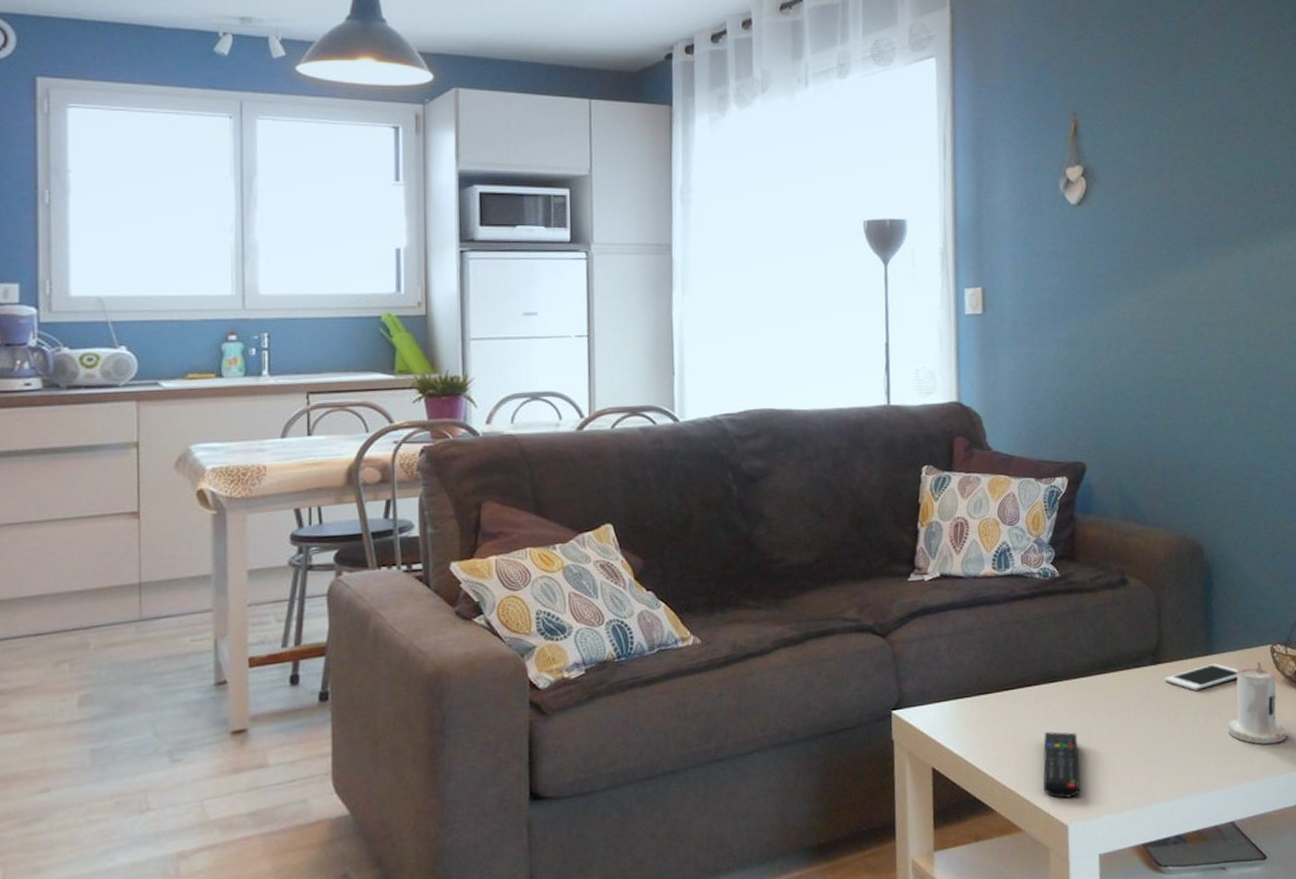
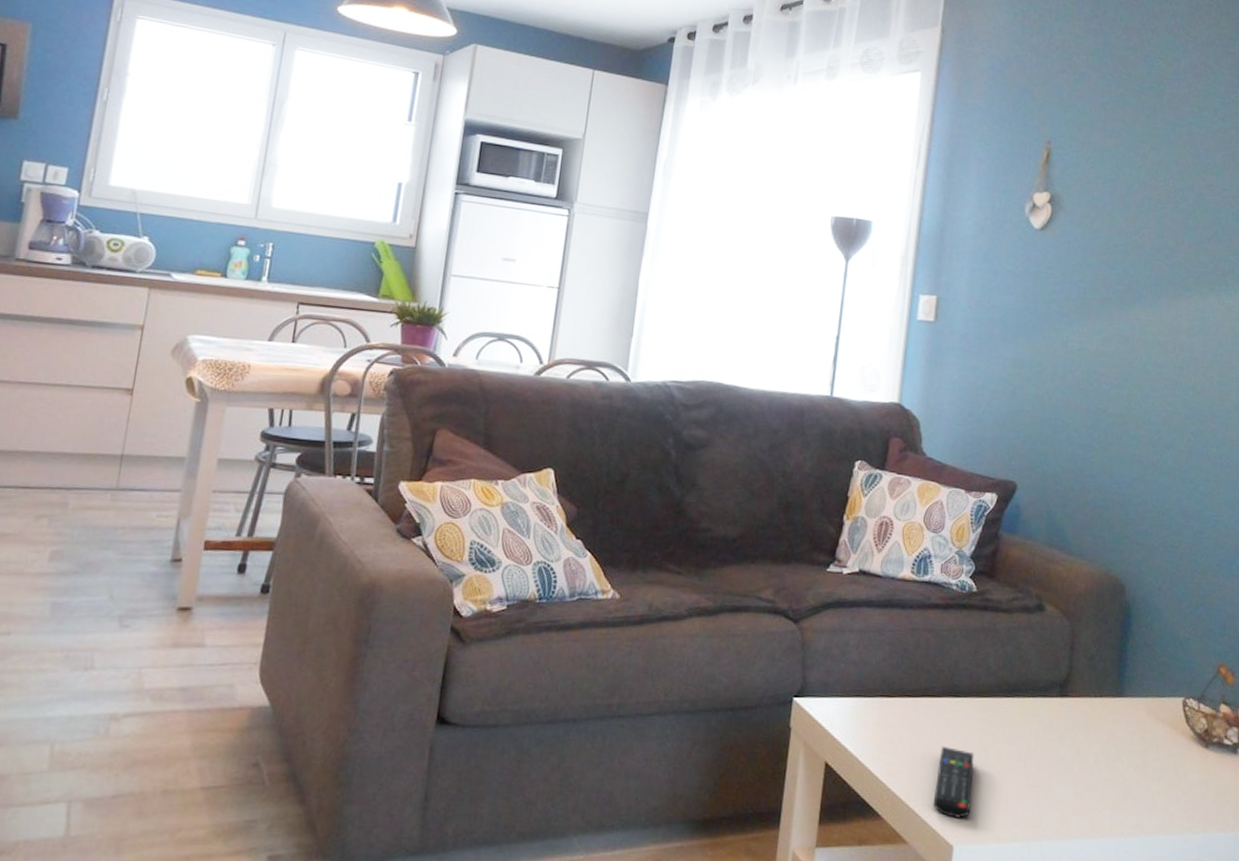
cell phone: present [1164,663,1238,691] -> none [1070,707,1147,731]
candle: present [1228,661,1287,745] -> none [1128,712,1190,801]

